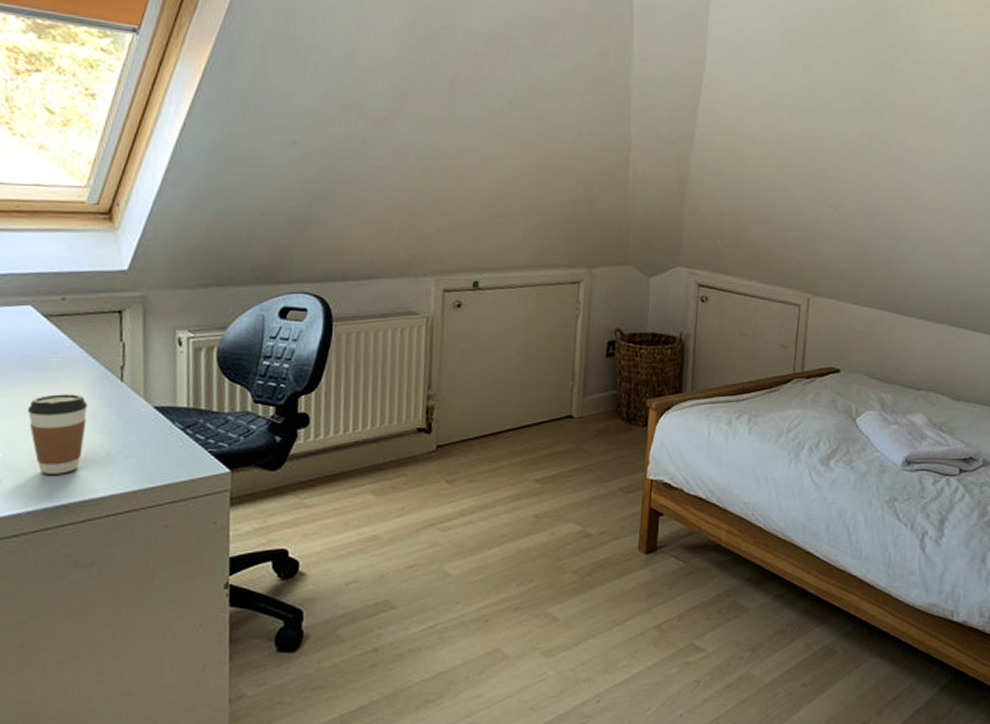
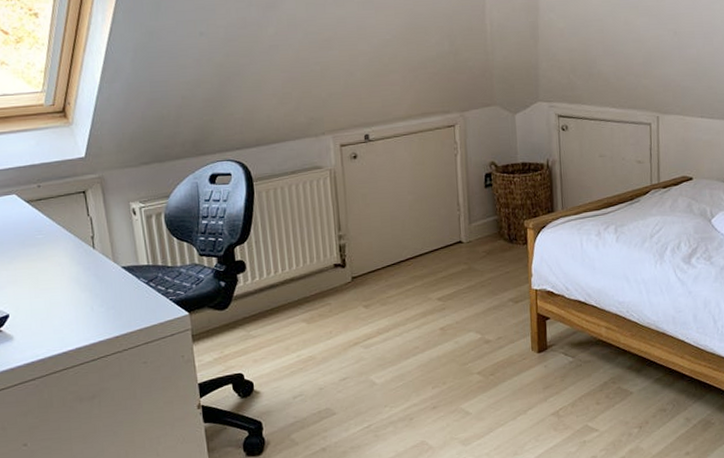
coffee cup: present [27,394,88,474] -> none [25,263,73,329]

